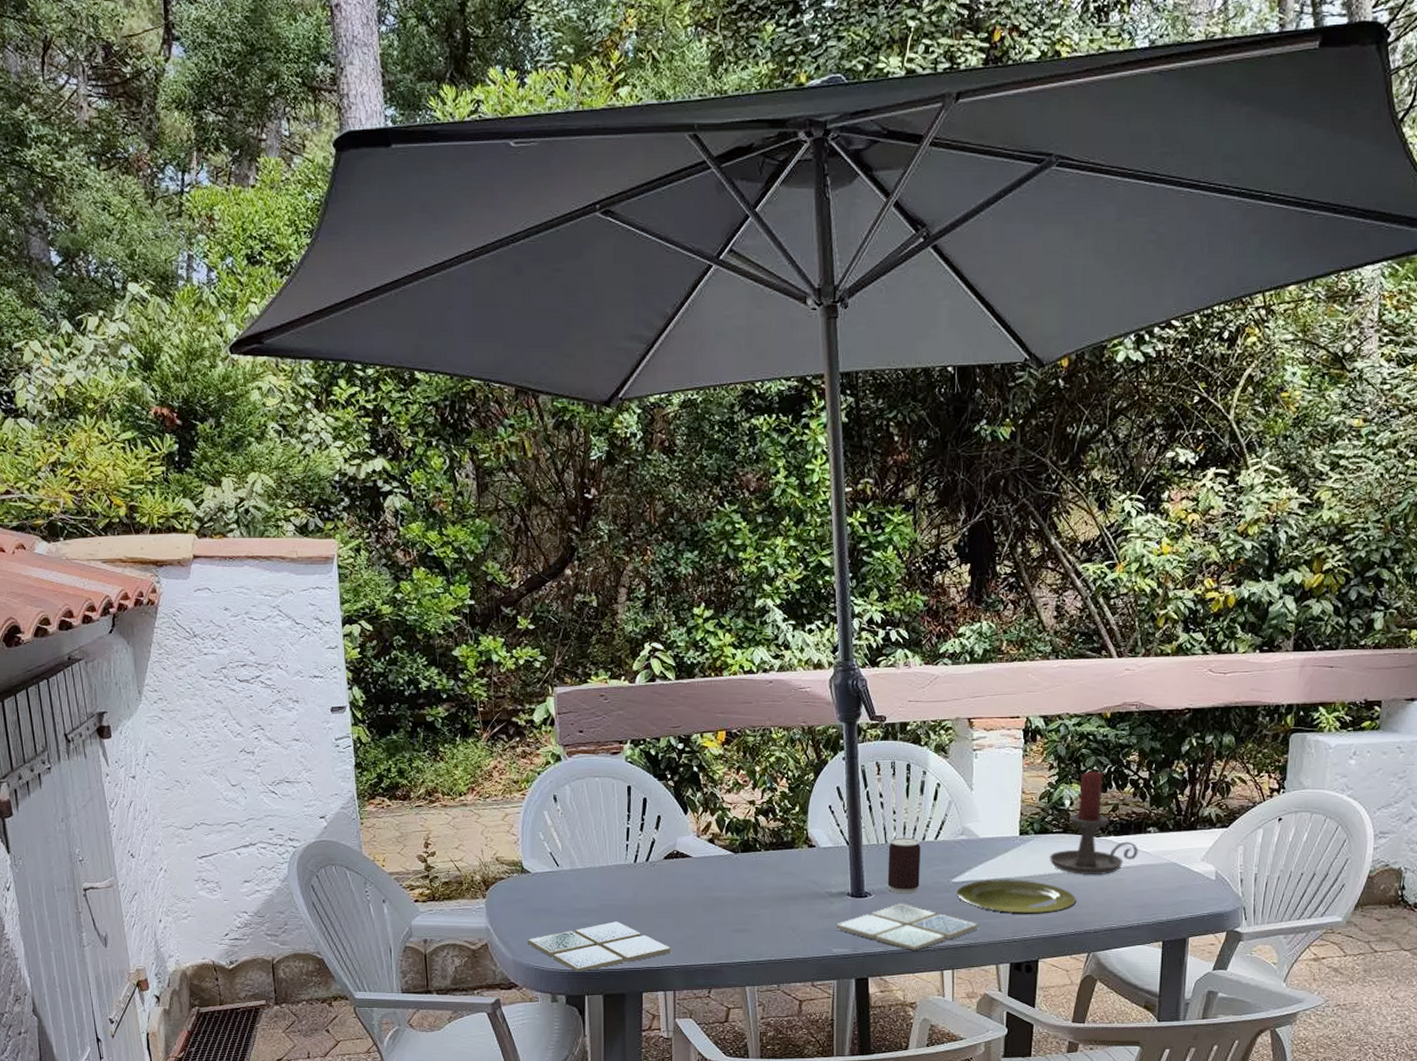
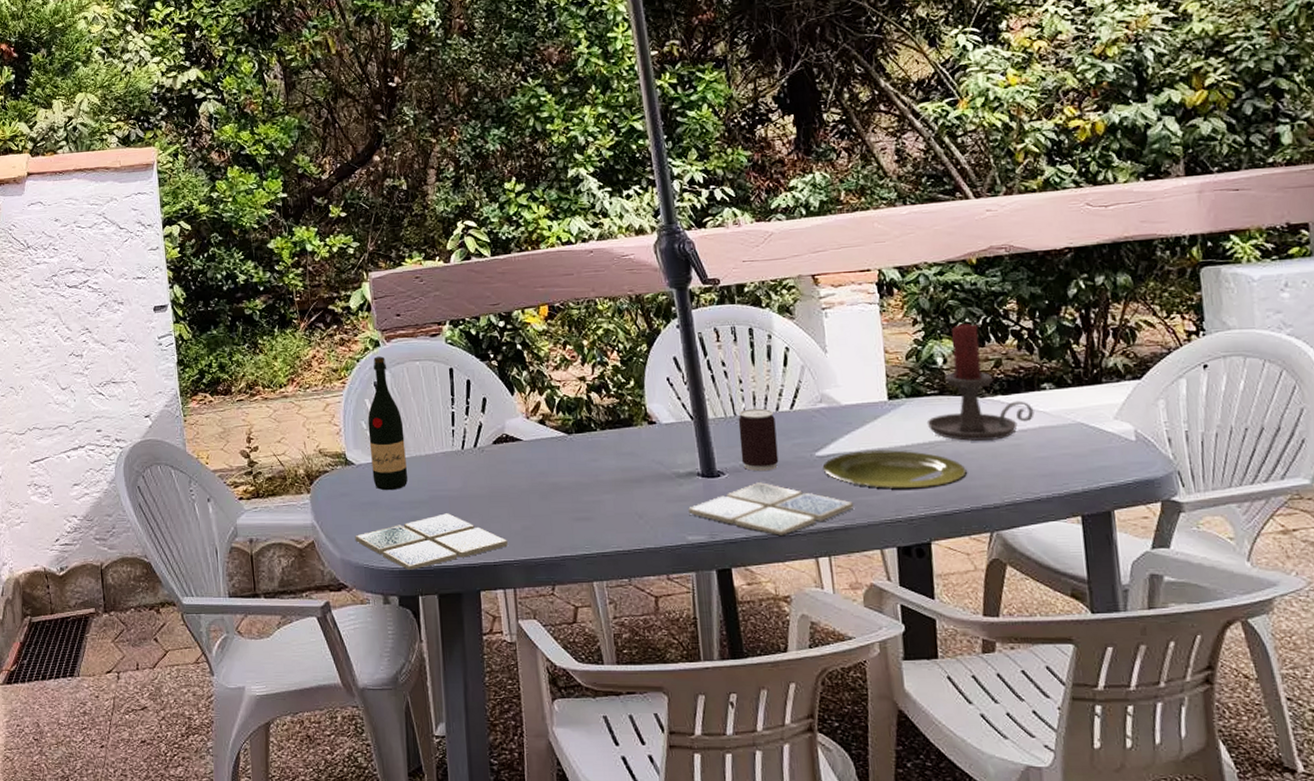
wine bottle: none [545,771,582,899] -> present [367,356,408,491]

